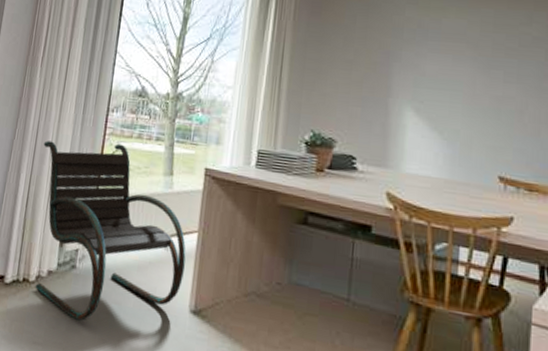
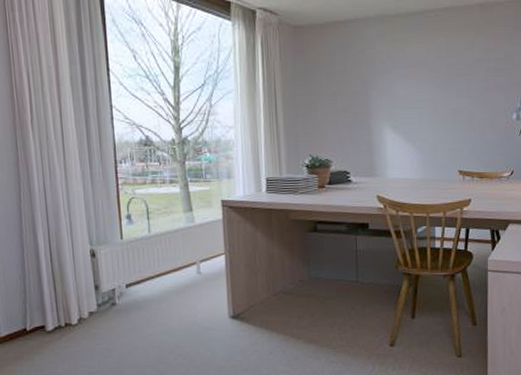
lounge chair: present [35,141,186,321] -> none [55,191,219,346]

